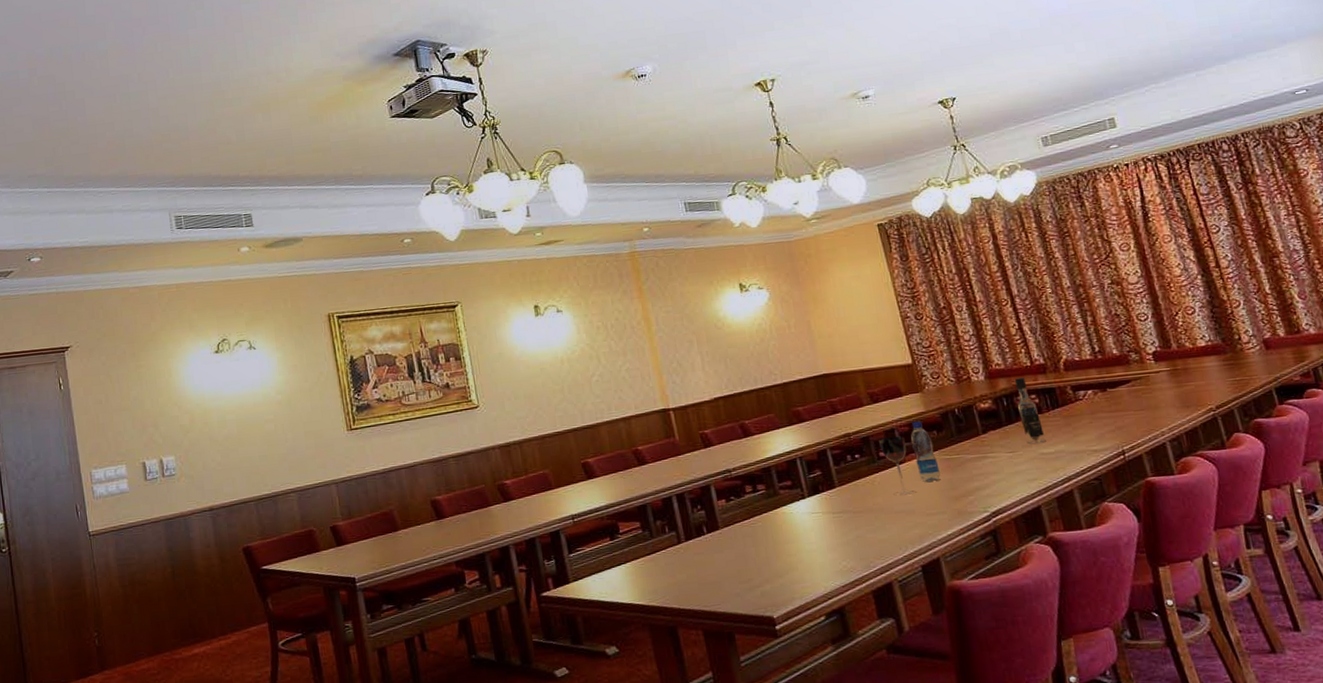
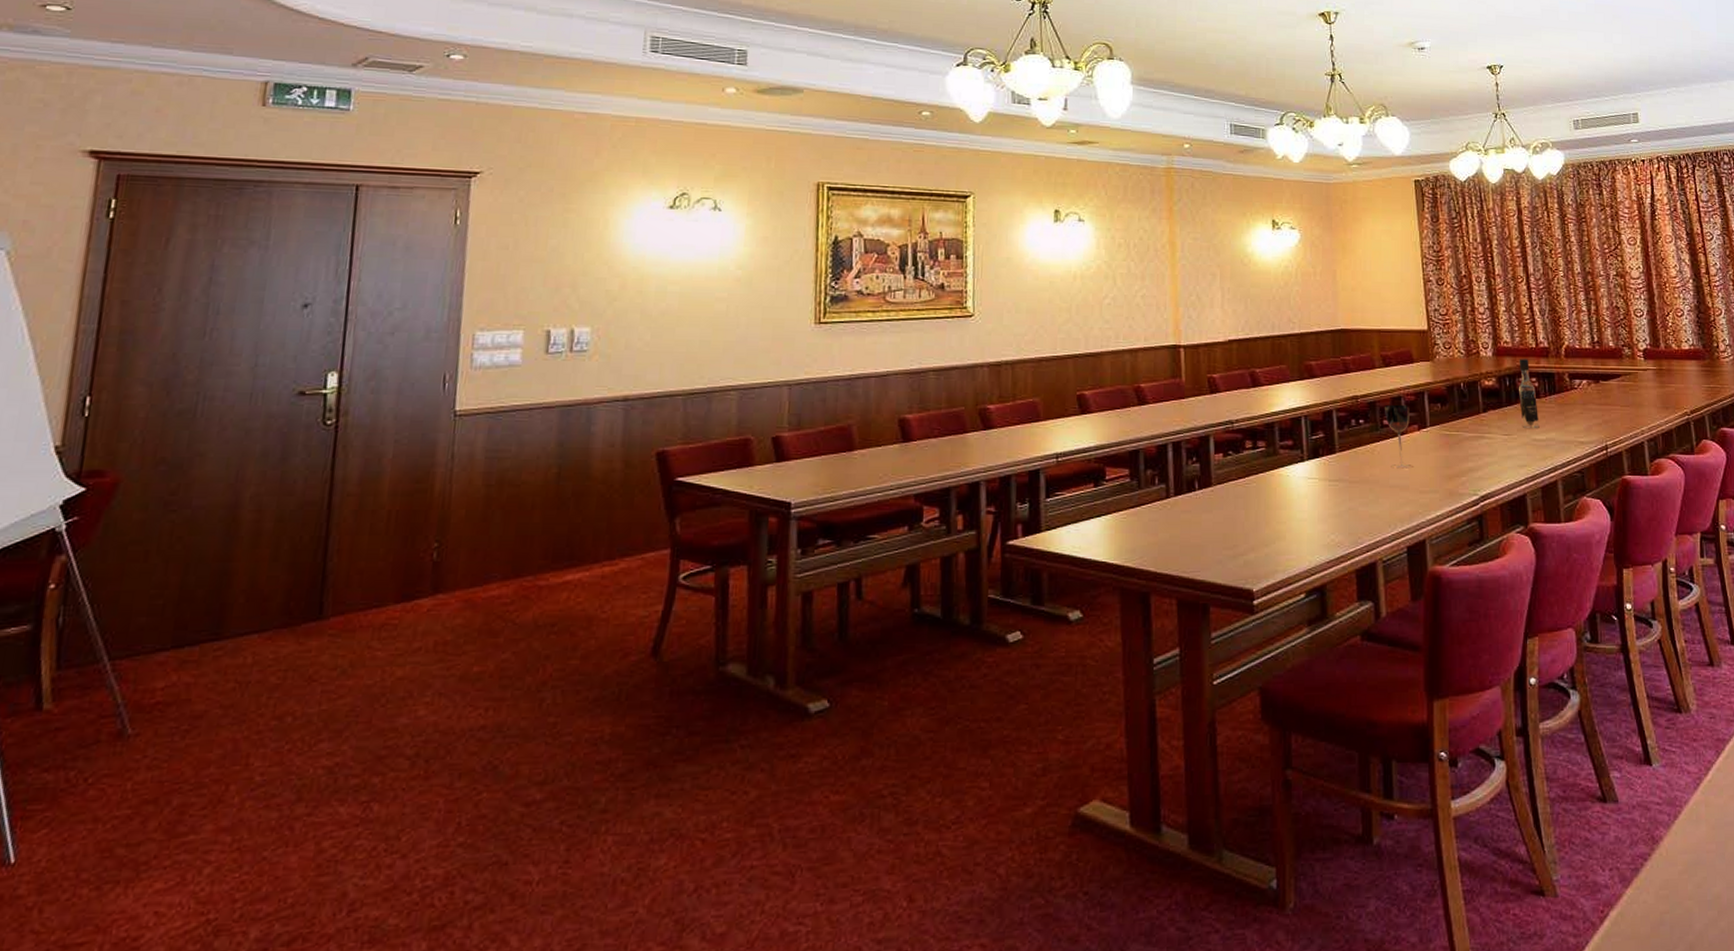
bottle: present [910,421,941,483] -> none [1415,391,1438,458]

